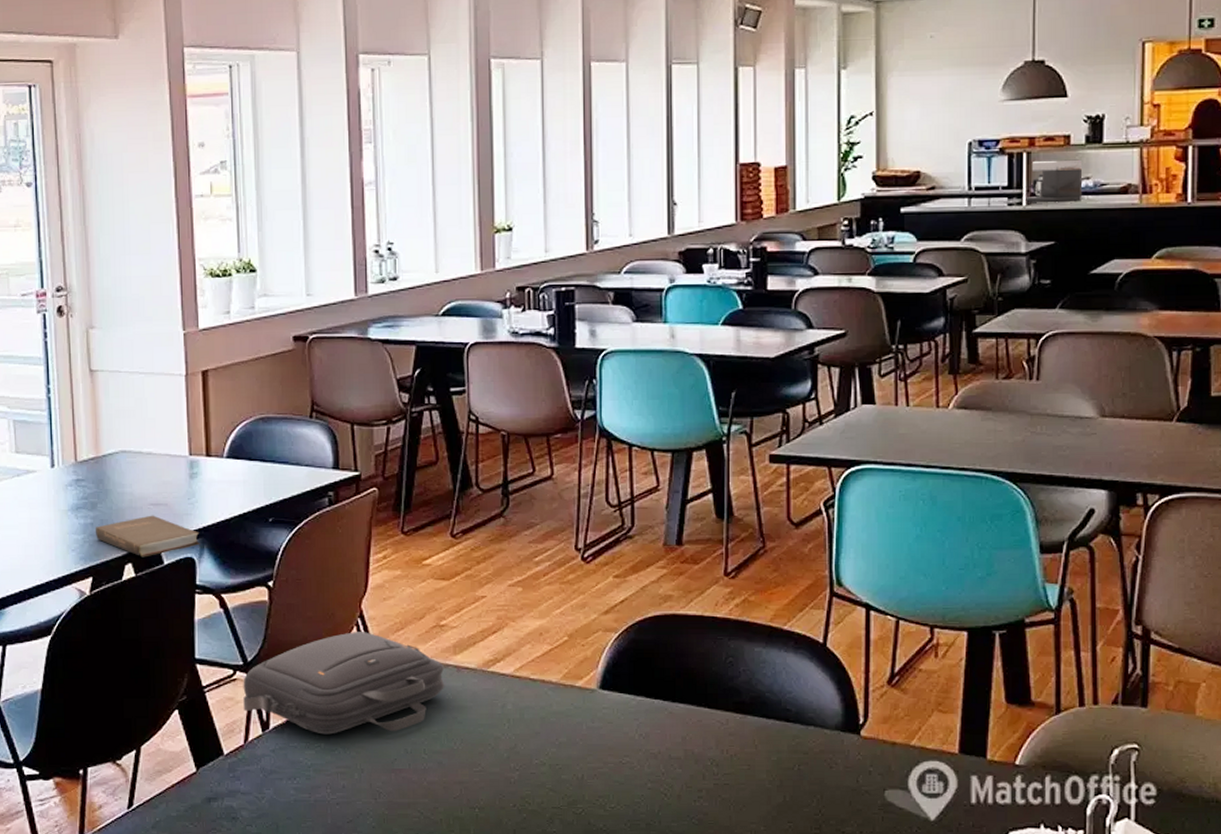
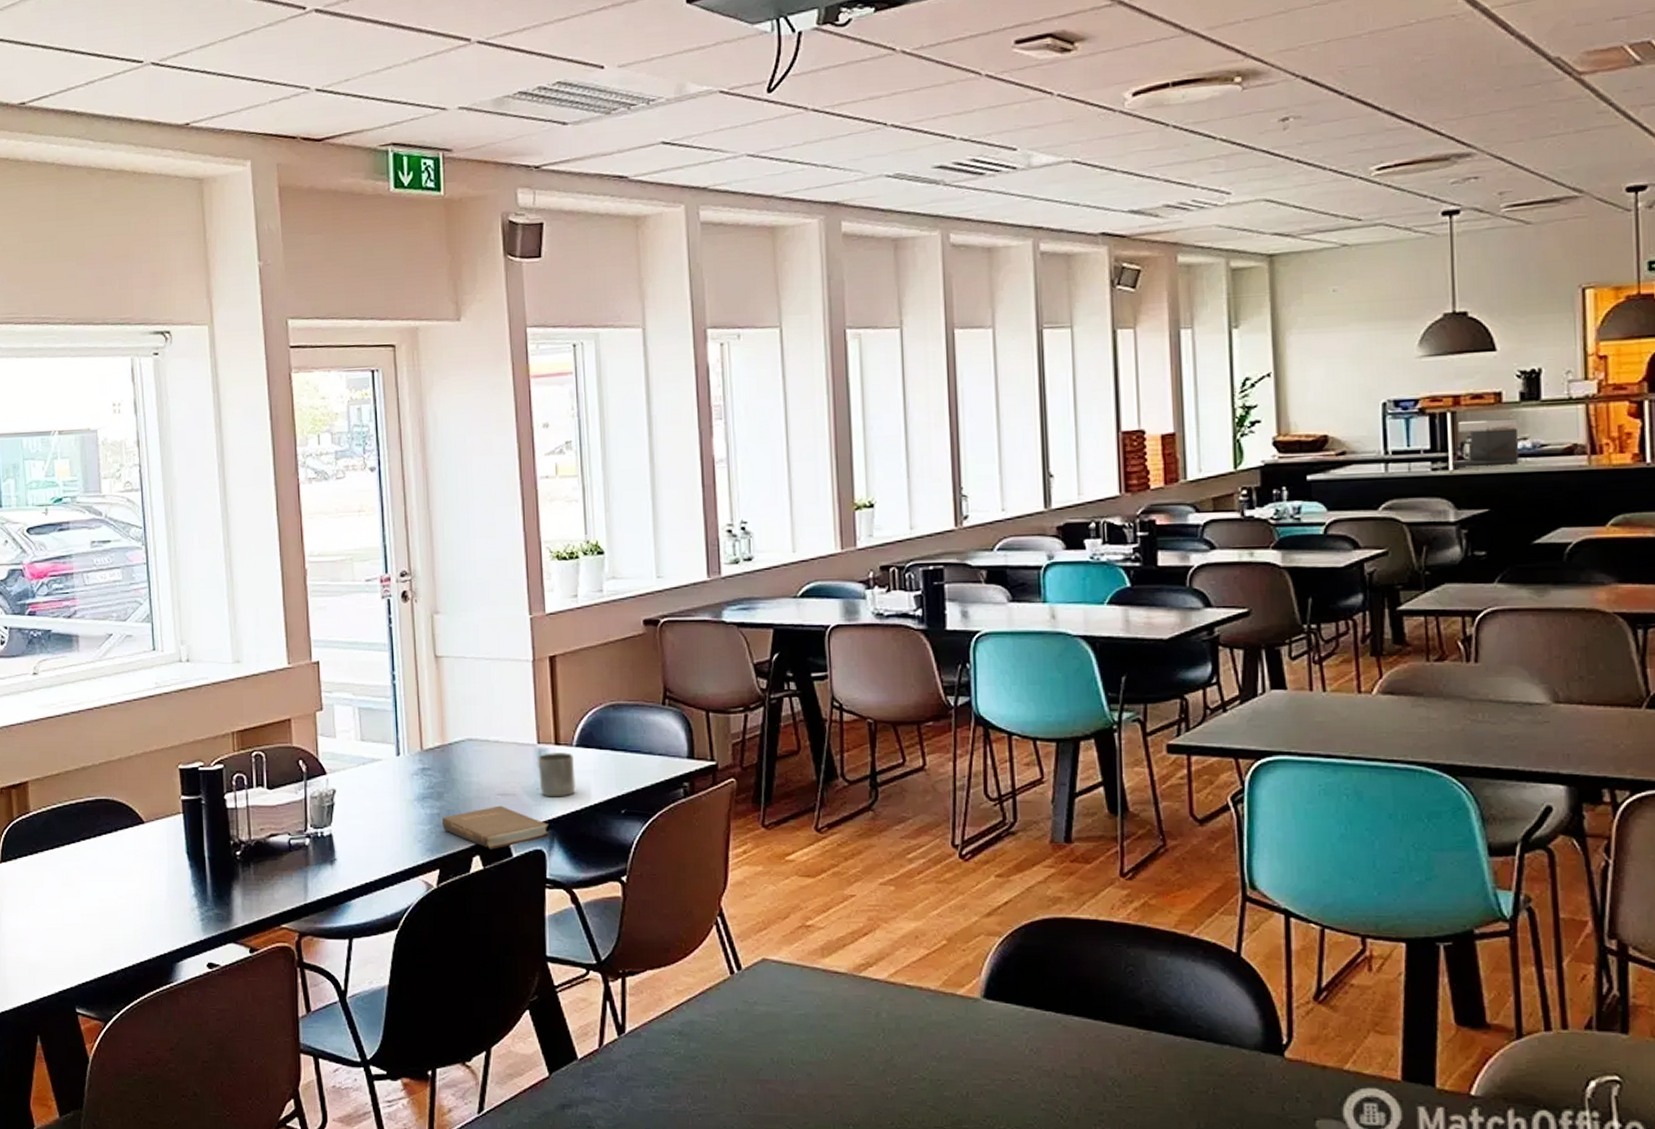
cup: none [188,464,226,507] -> present [537,752,576,797]
laptop bag: present [243,632,445,735] -> none [596,931,813,1041]

